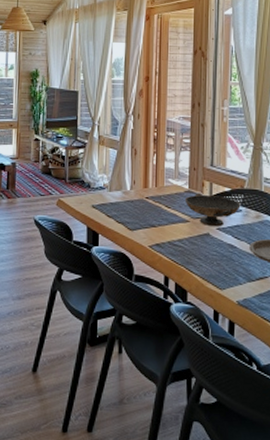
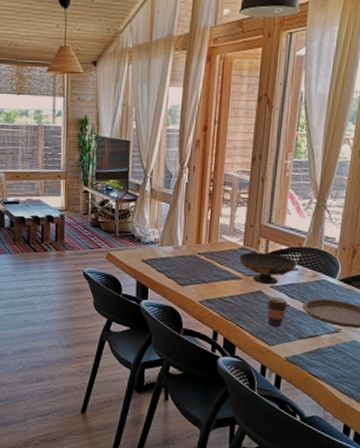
coffee cup: none [214,239,235,270] -> present [266,297,288,327]

